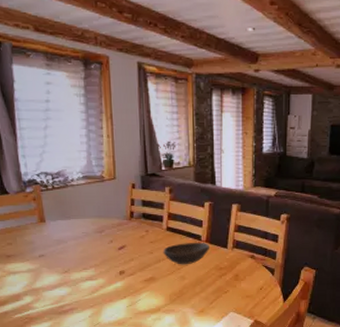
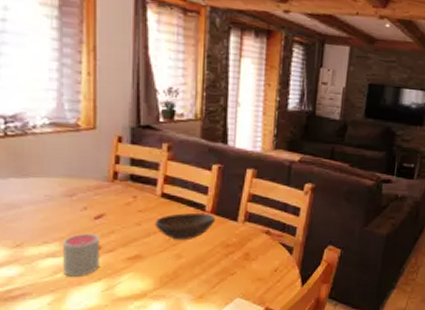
mug: none [97,261,124,295] -> present [63,233,99,277]

